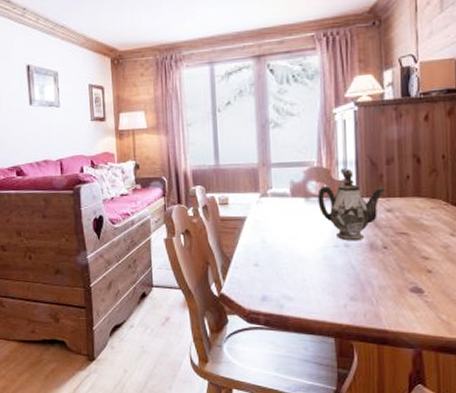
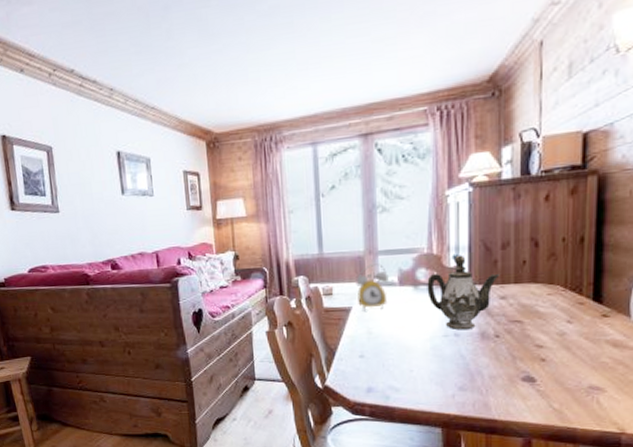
alarm clock: none [250,175,283,220] -> present [355,263,390,310]

